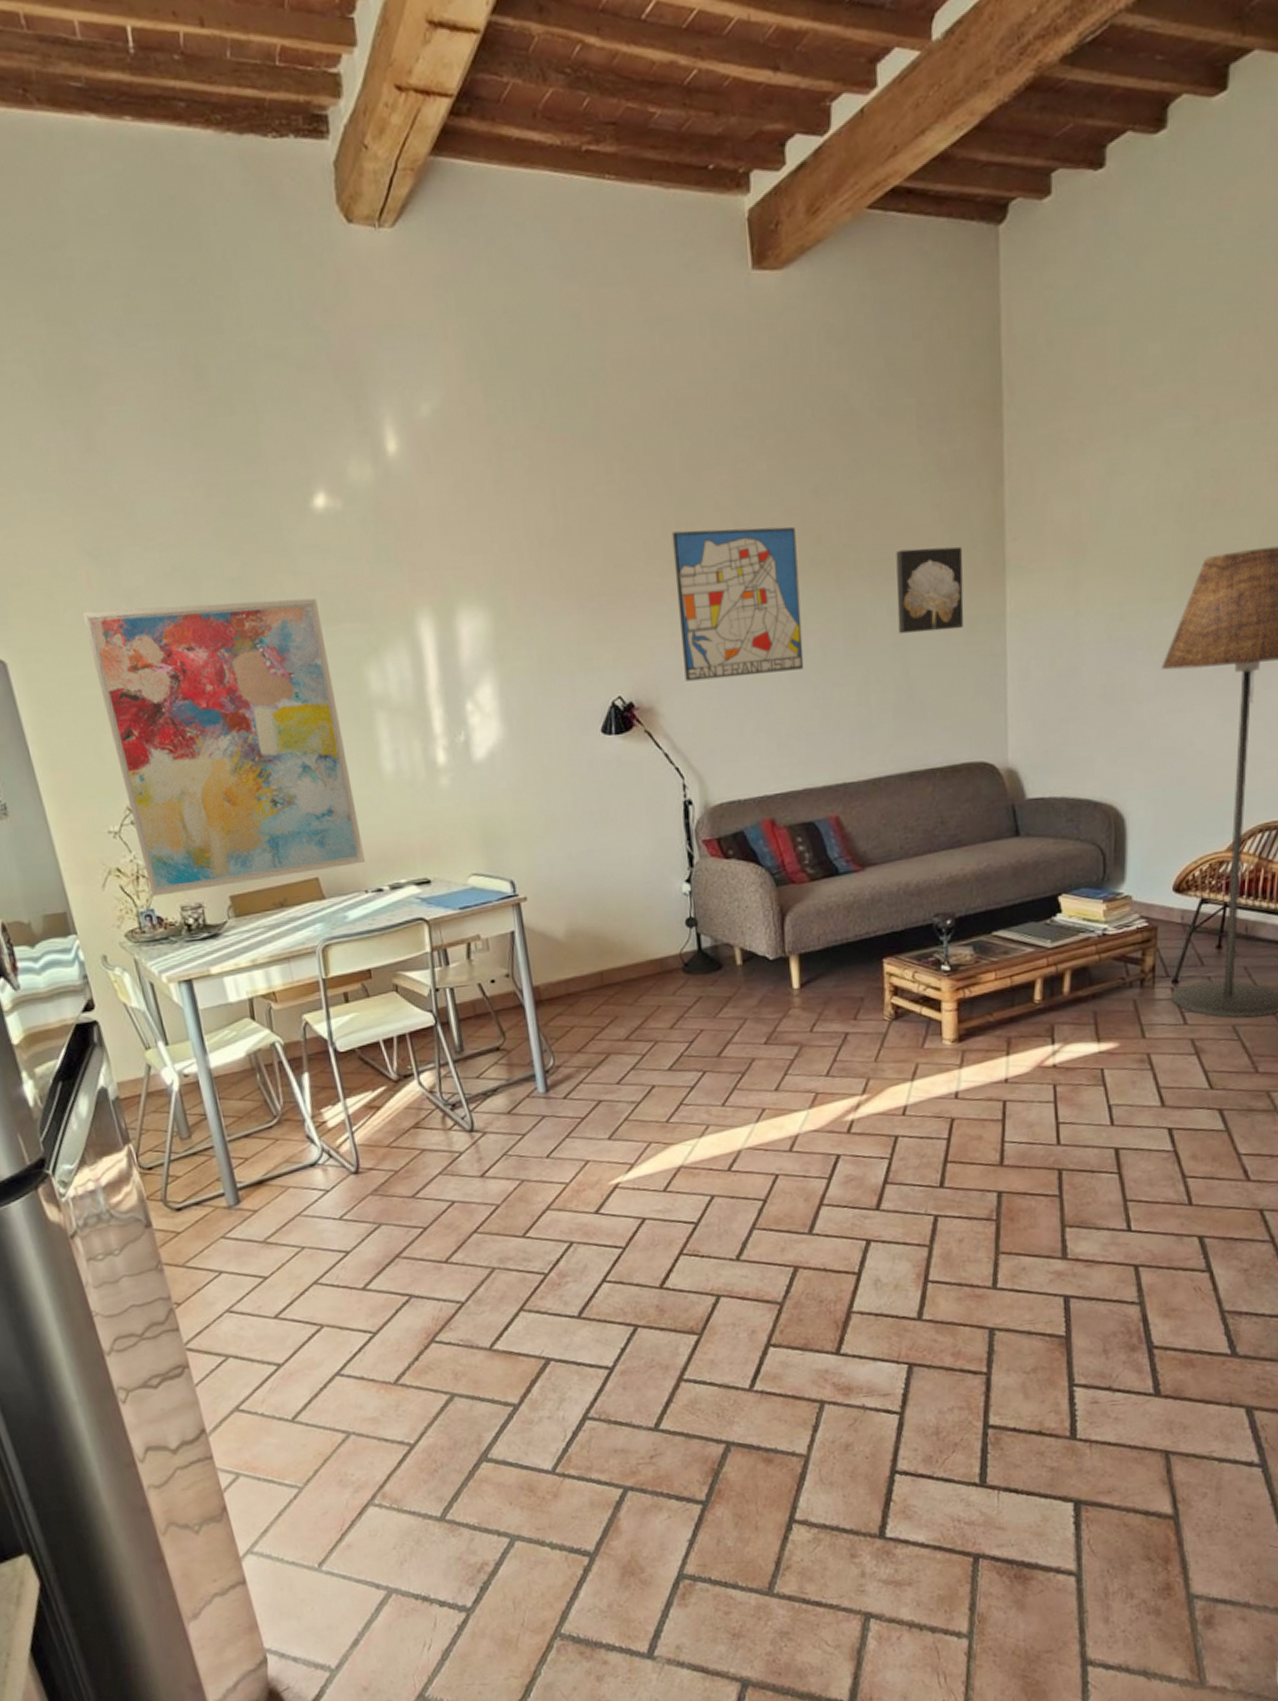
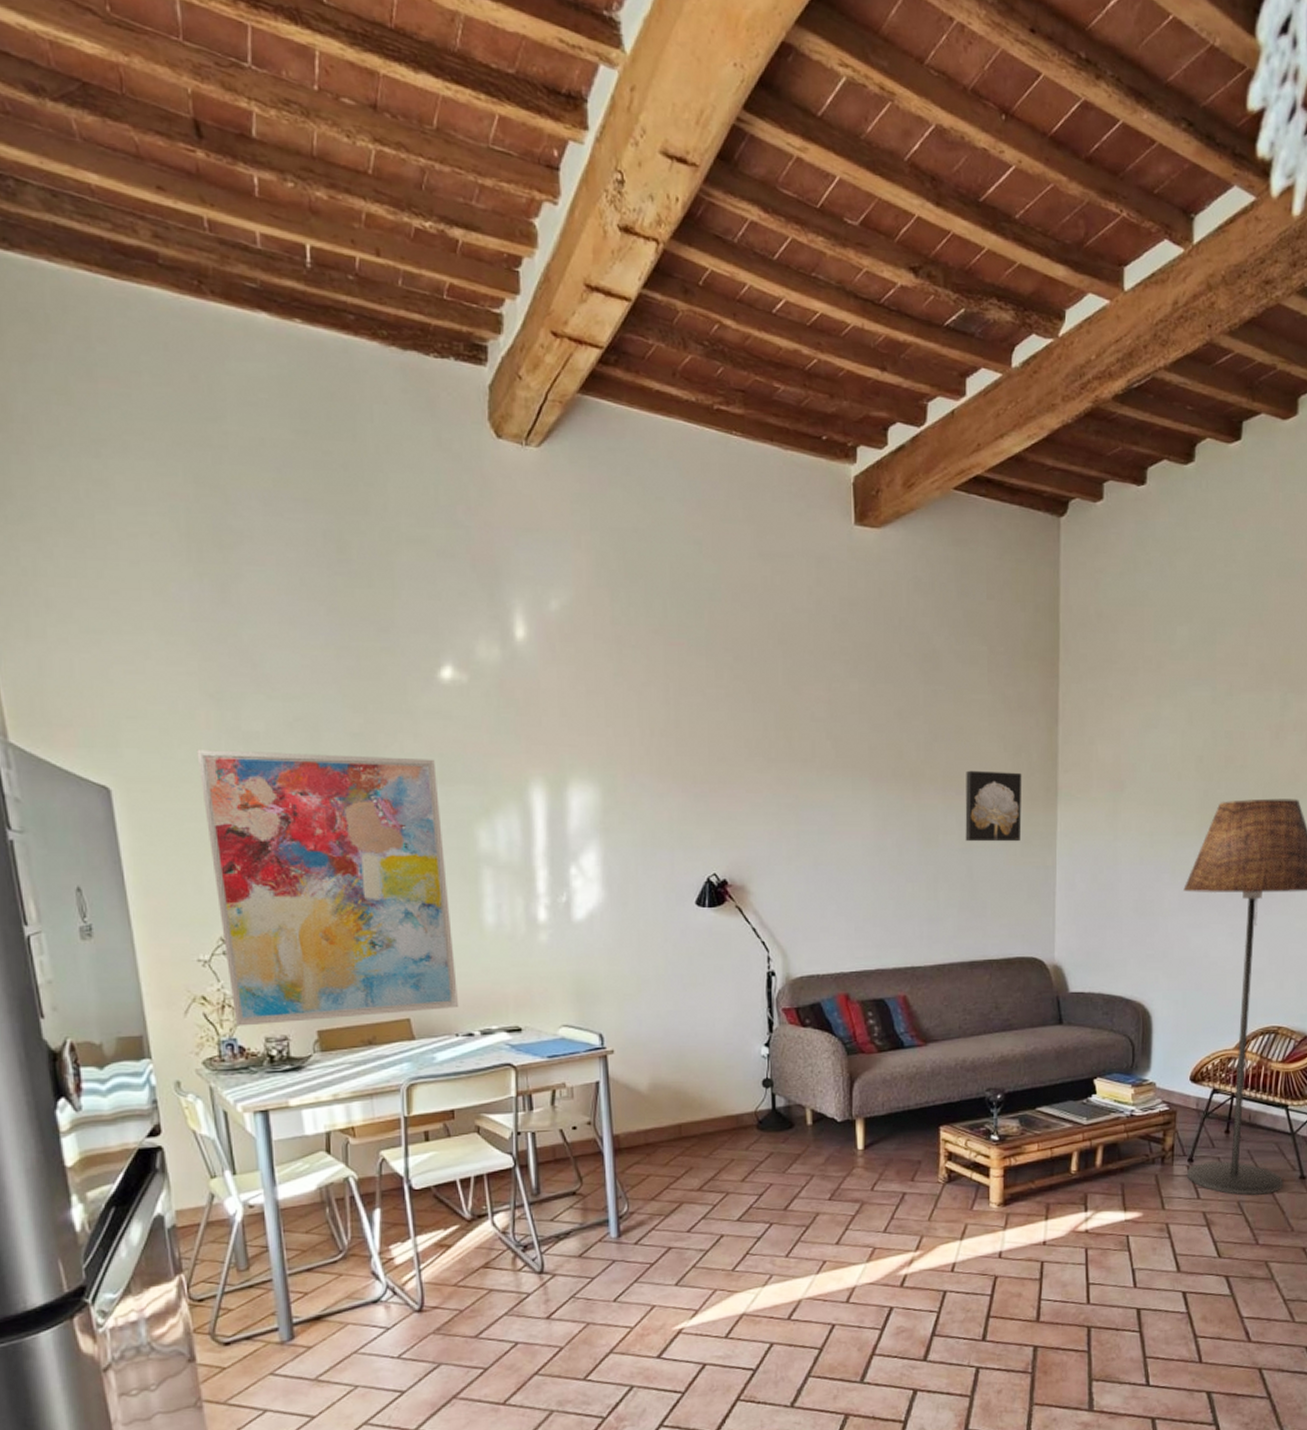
wall art: present [671,526,804,682] -> none [771,734,882,866]

